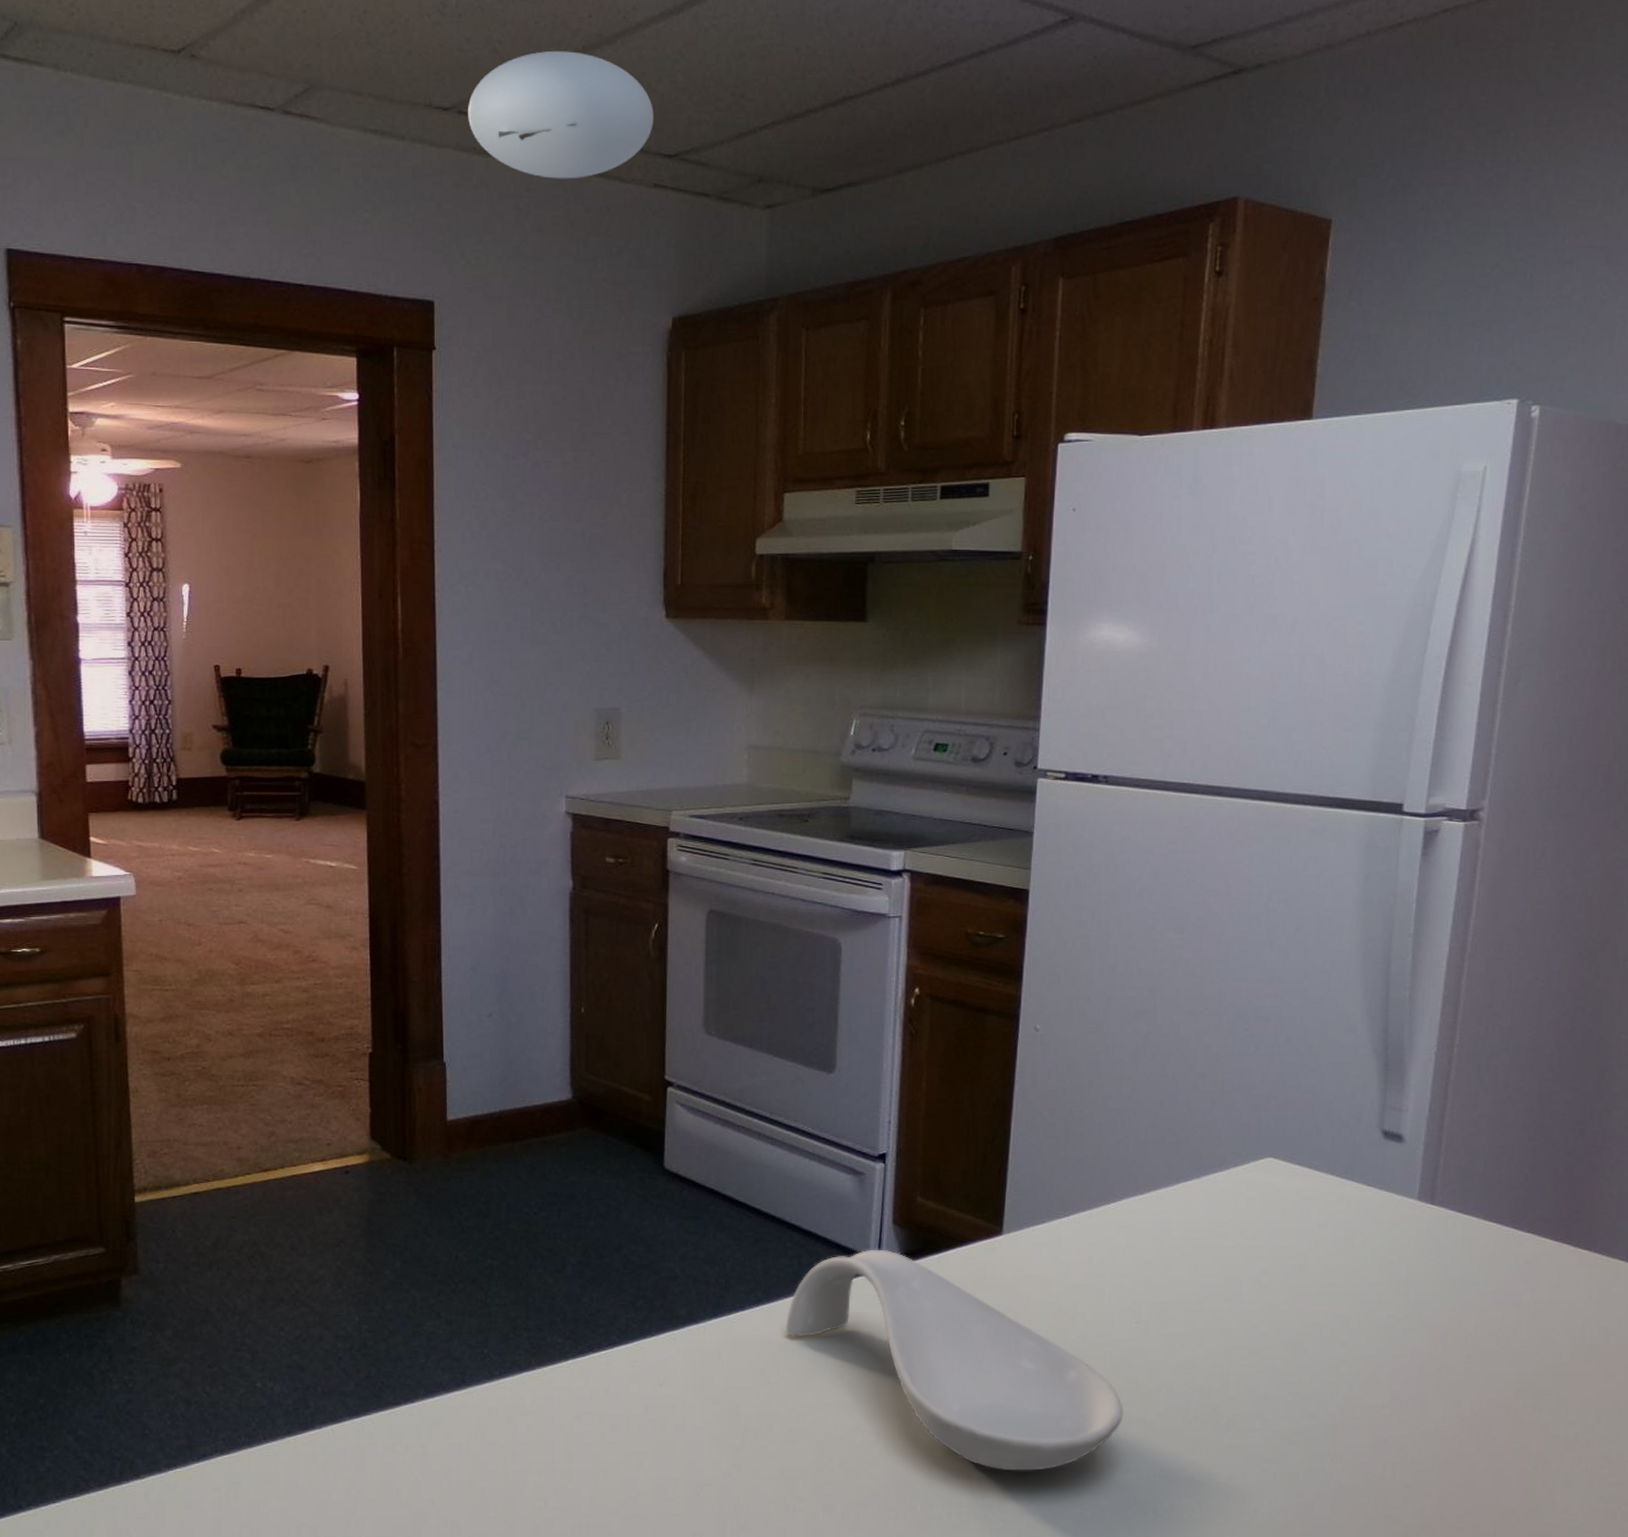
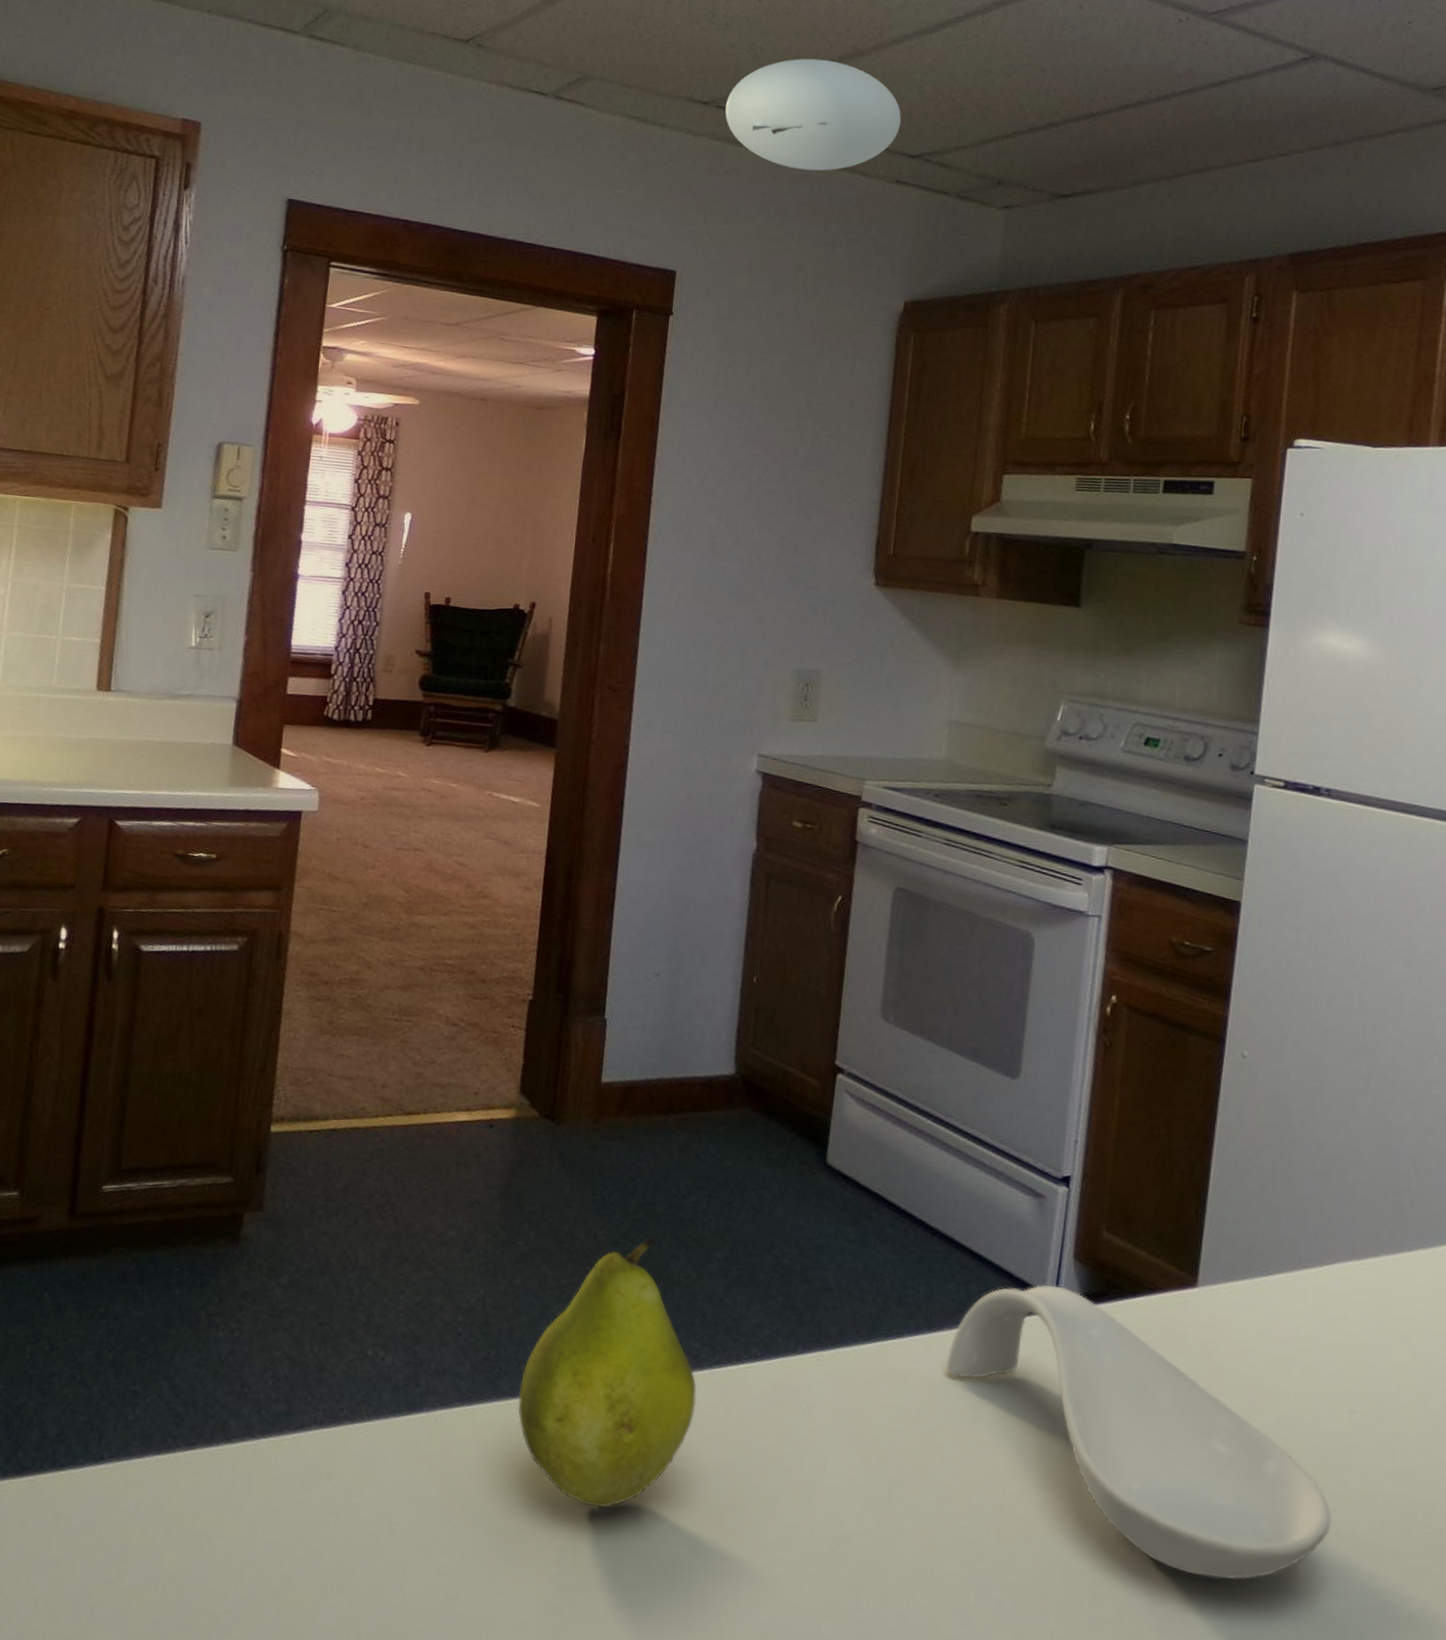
fruit: none [401,1252,565,1488] -> present [518,1237,697,1509]

